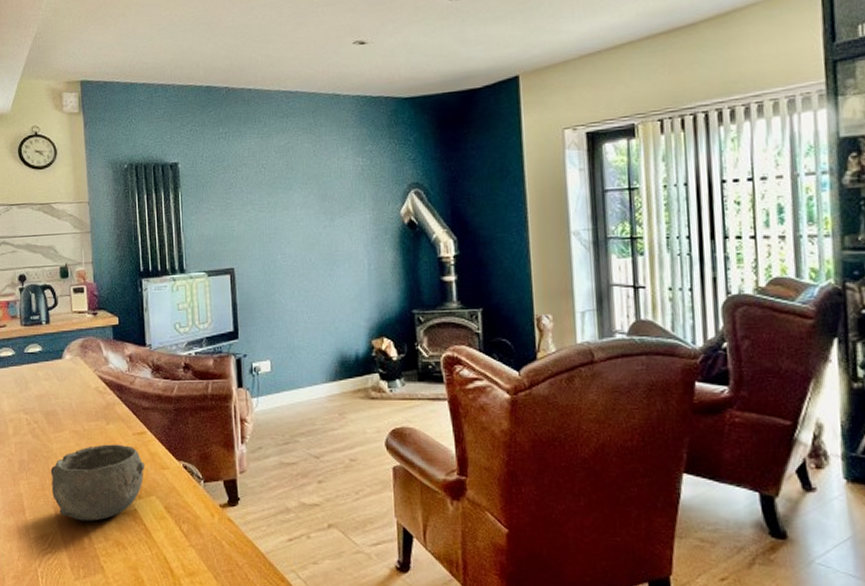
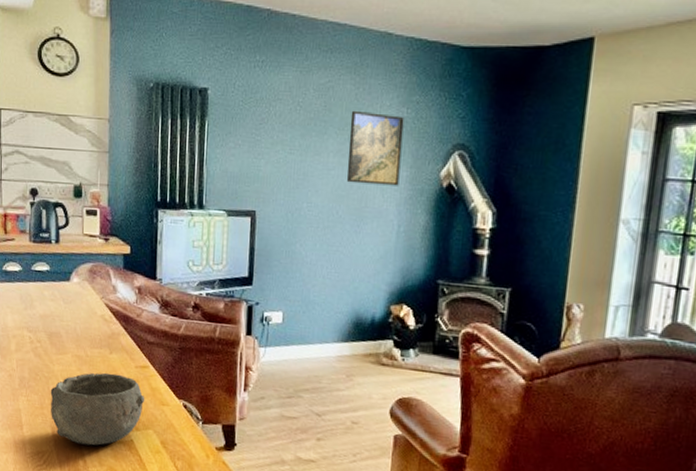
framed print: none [311,165,364,231] -> present [346,110,404,186]

